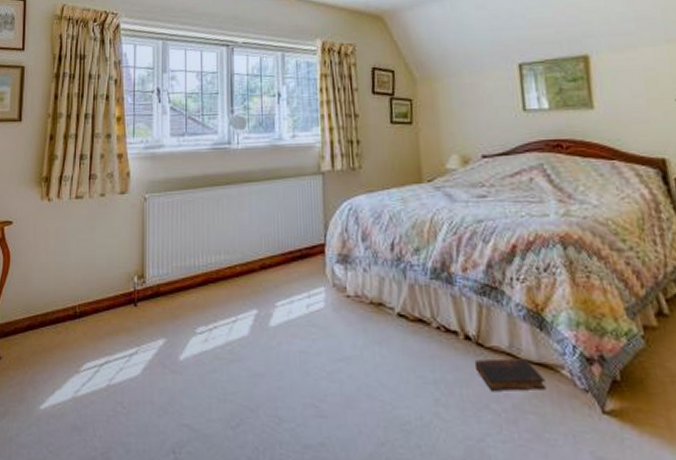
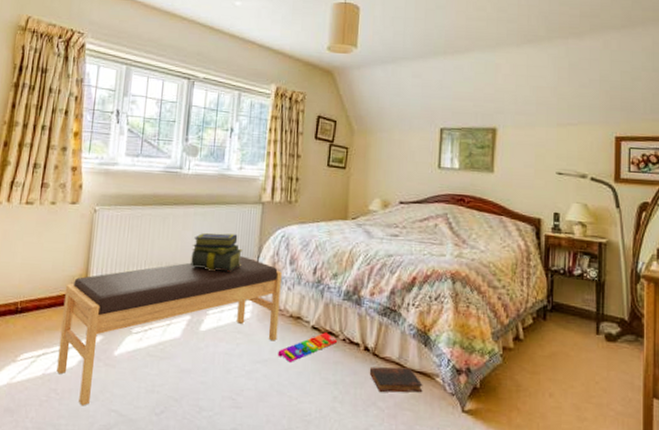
bench: none [121,236,359,421] -> present [56,256,282,406]
stack of books: none [251,211,307,255] -> present [190,233,242,272]
knob puzzle: none [361,320,431,359] -> present [277,332,338,362]

